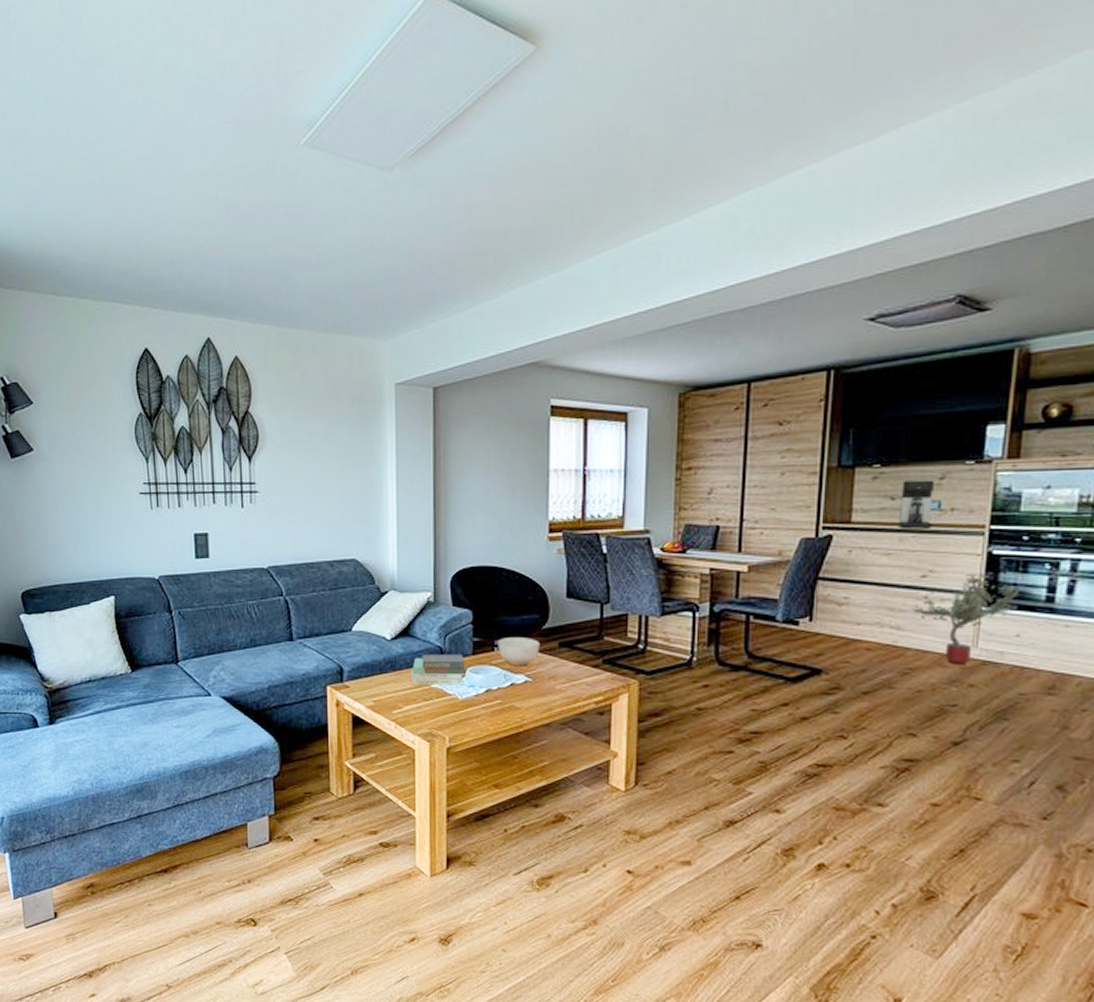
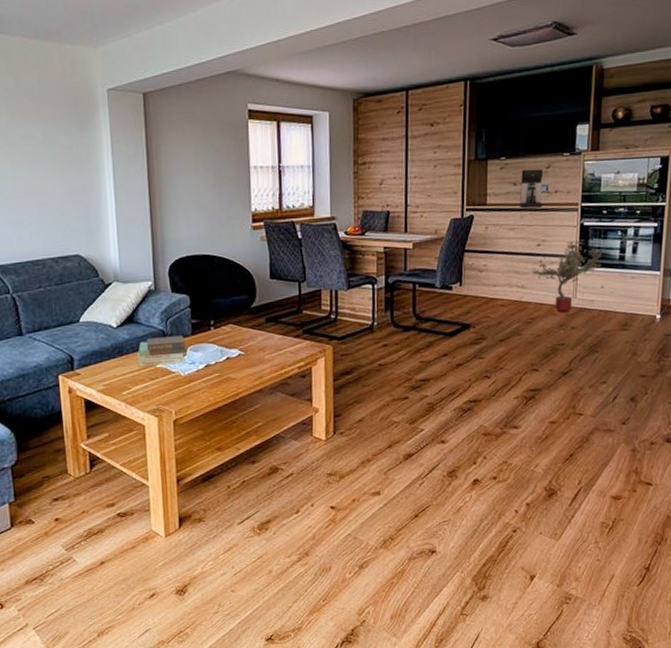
bowl: present [497,636,540,666] -> none [213,315,250,342]

